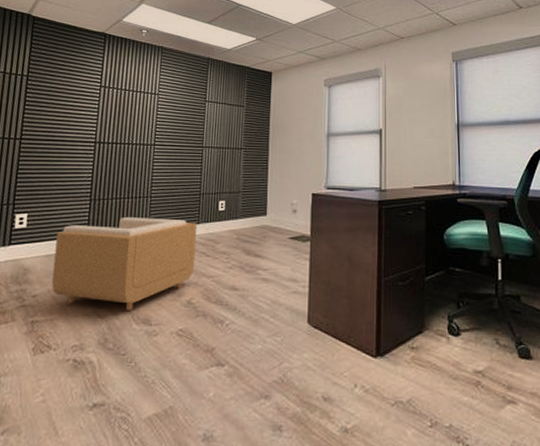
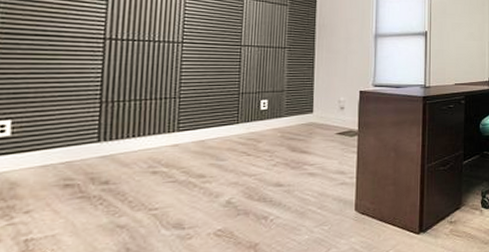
armchair: present [52,216,198,311] -> none [51,119,237,218]

